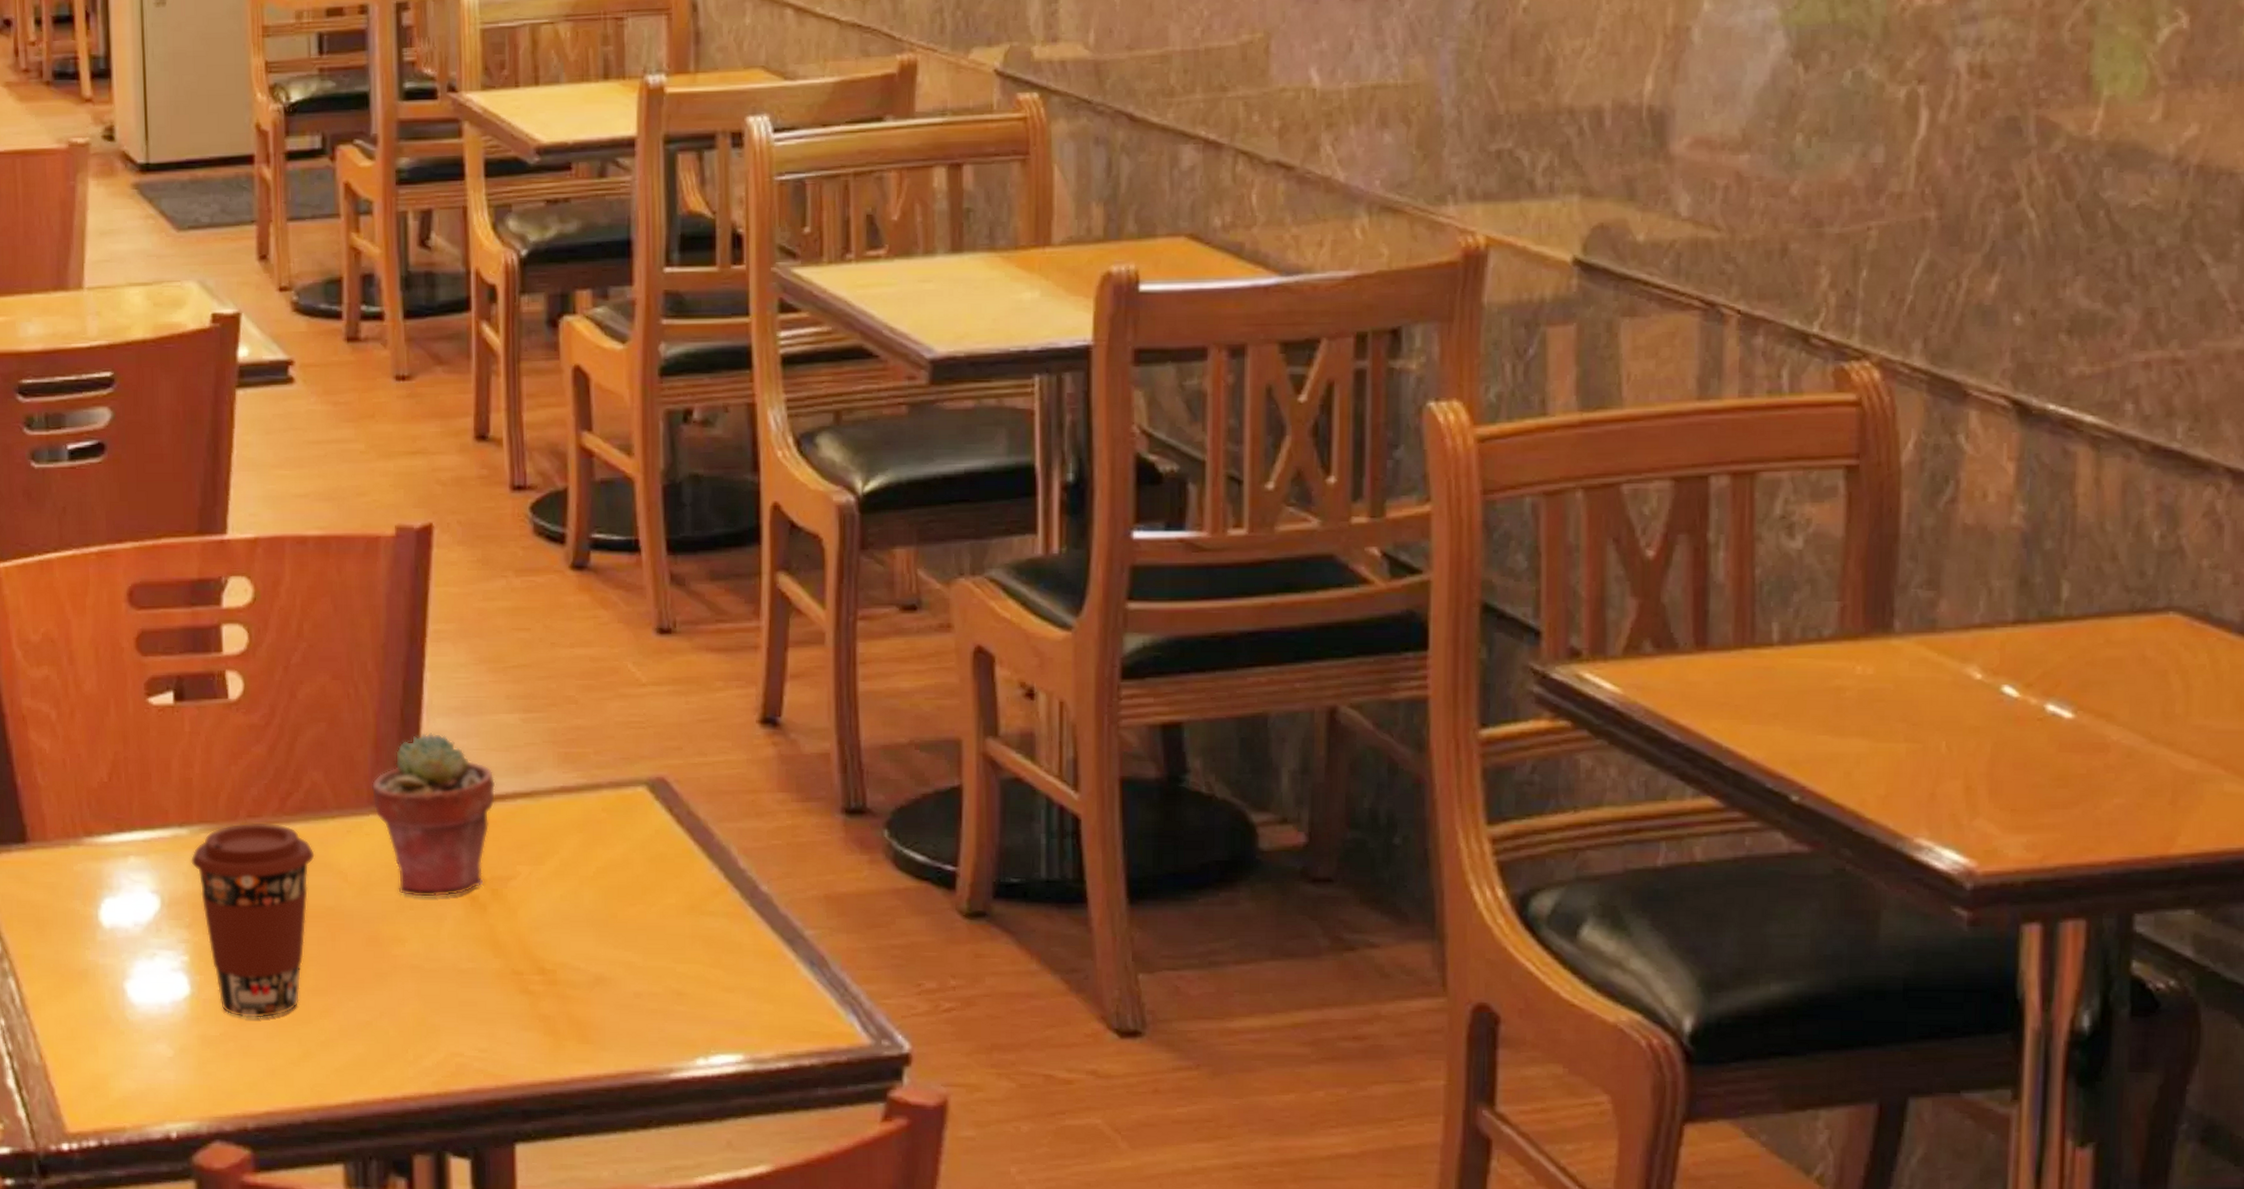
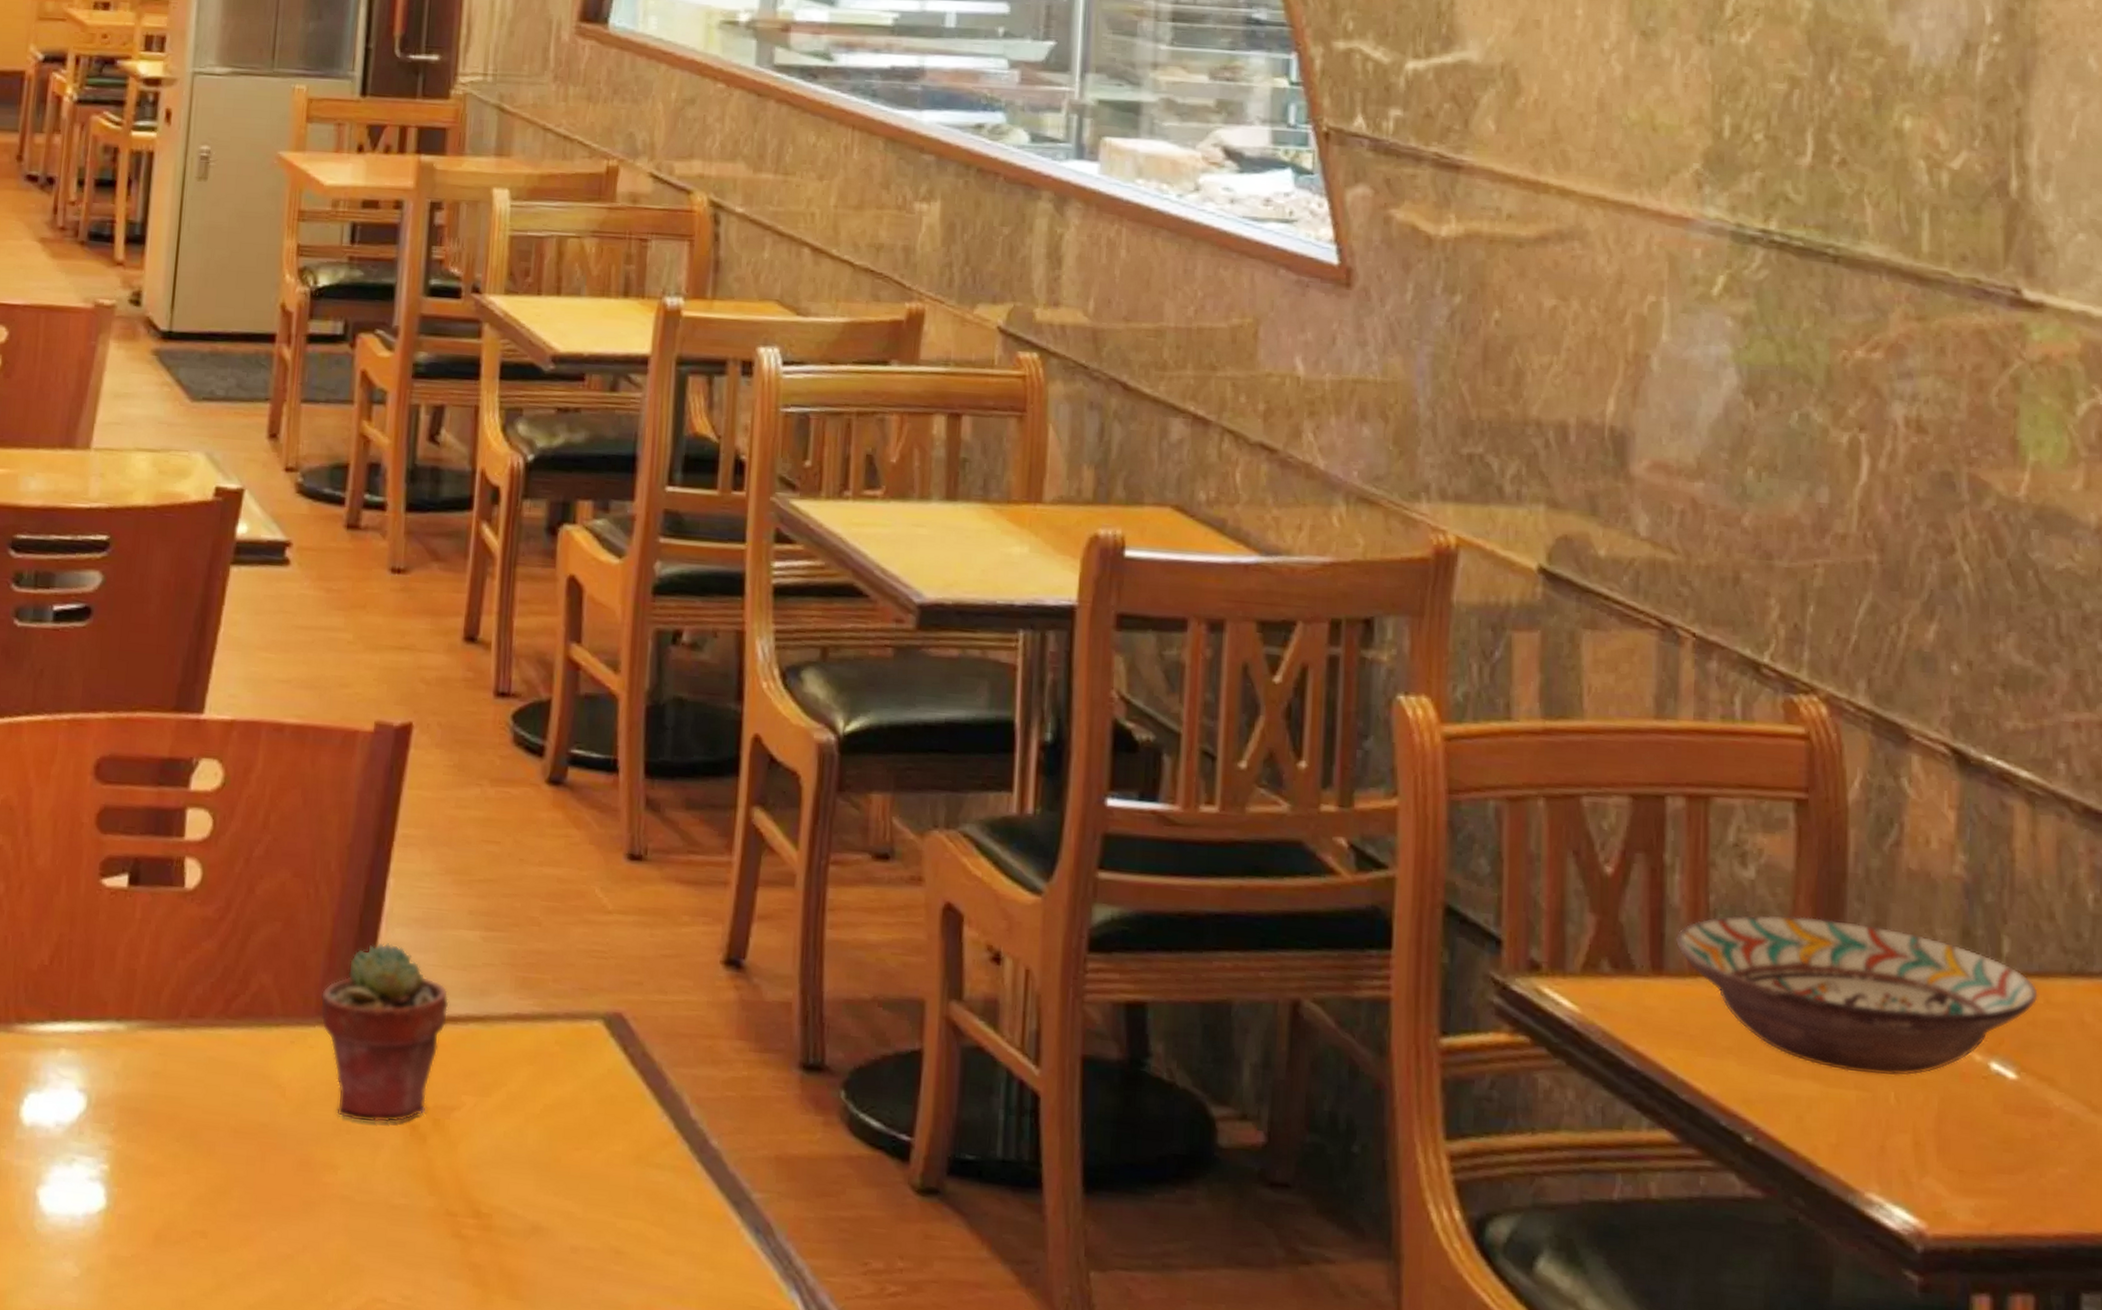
coffee cup: present [191,822,315,1018] -> none [124,1023,254,1242]
decorative bowl: none [1721,581,2098,727] -> present [1676,914,2038,1077]

